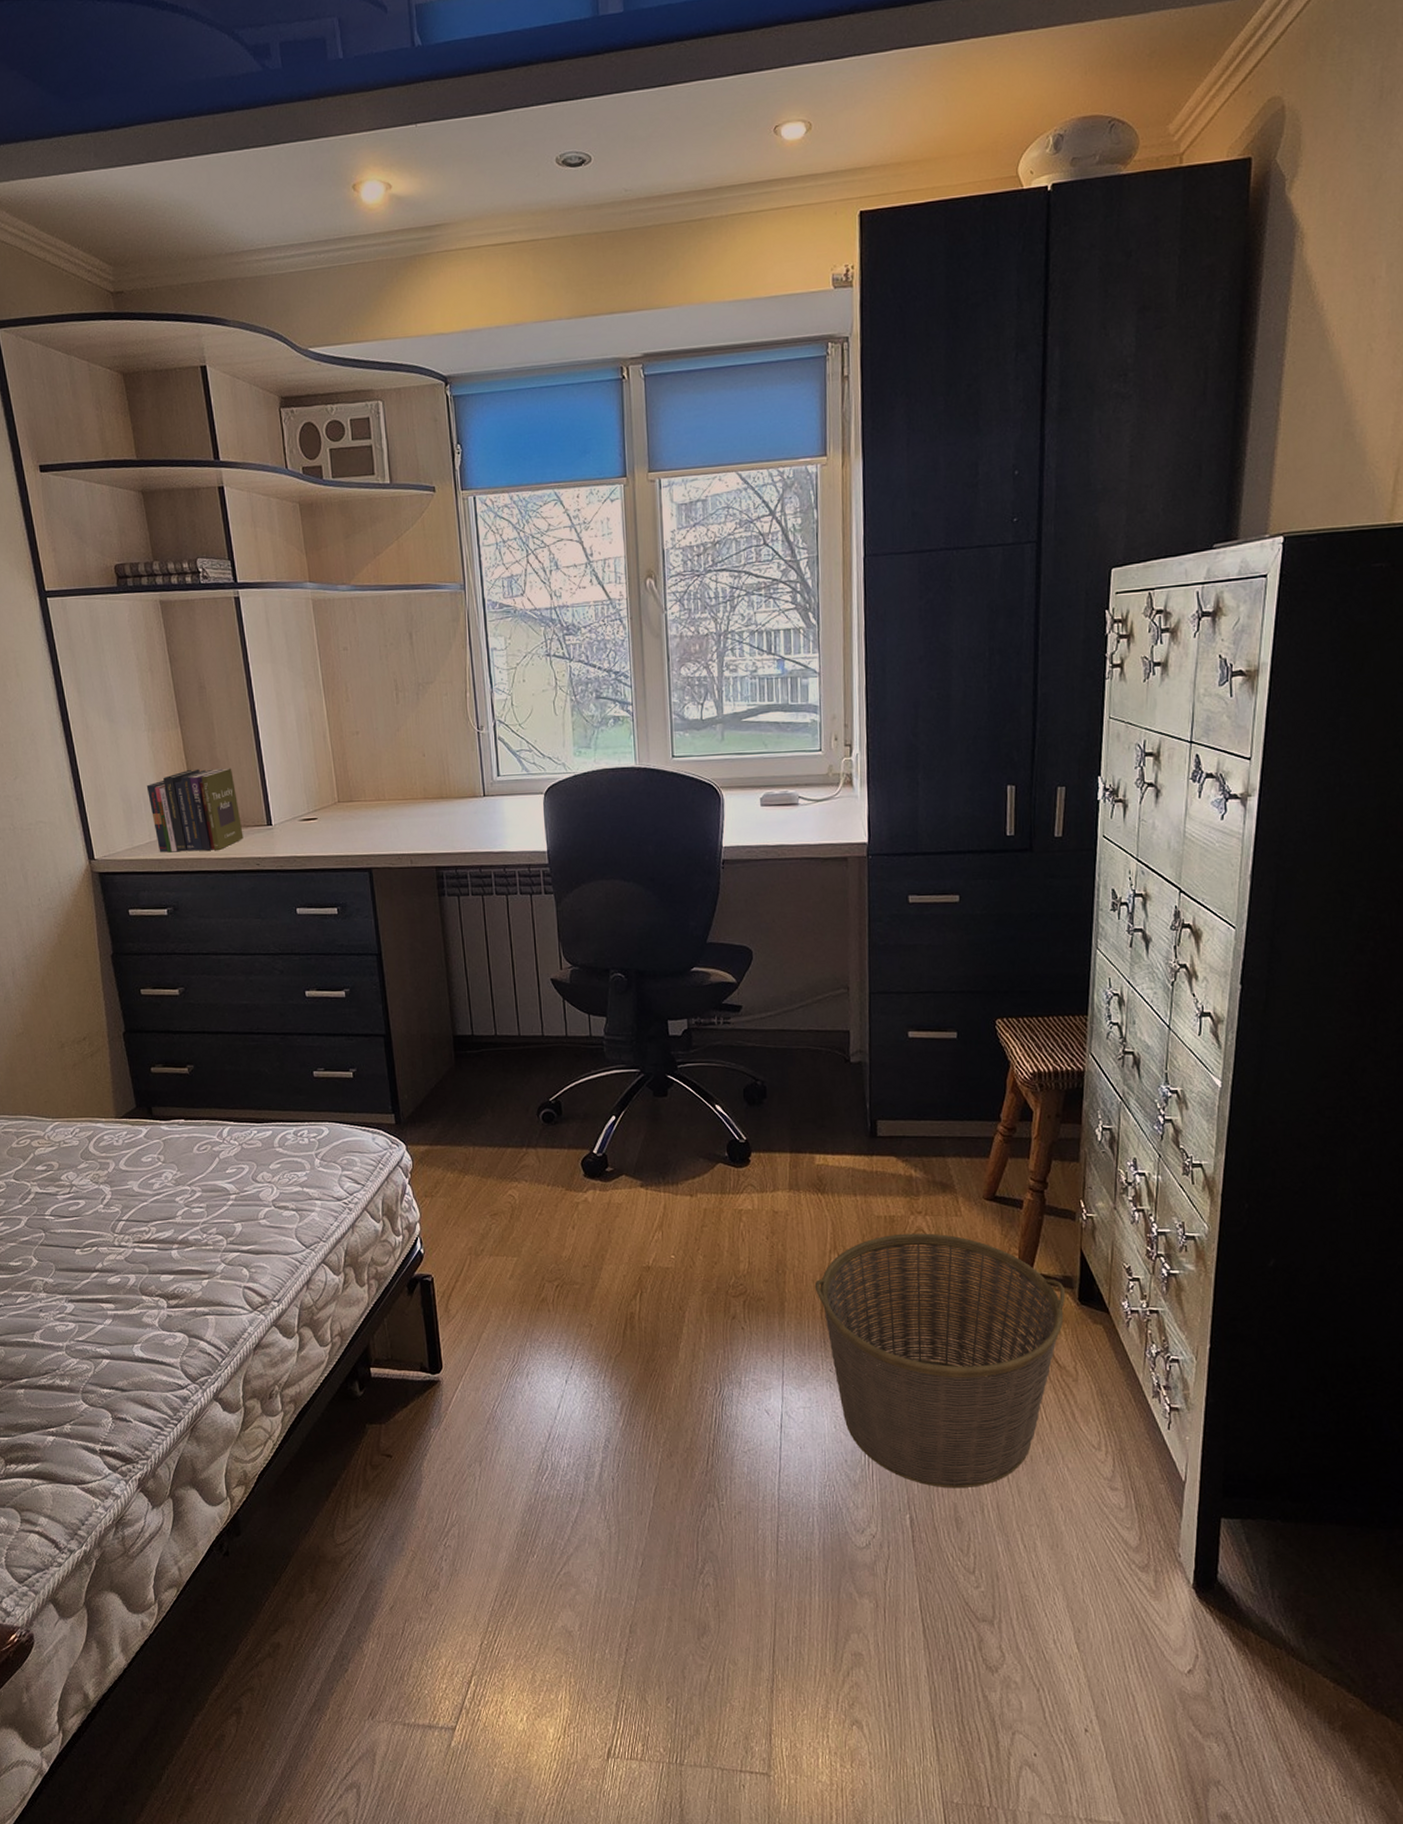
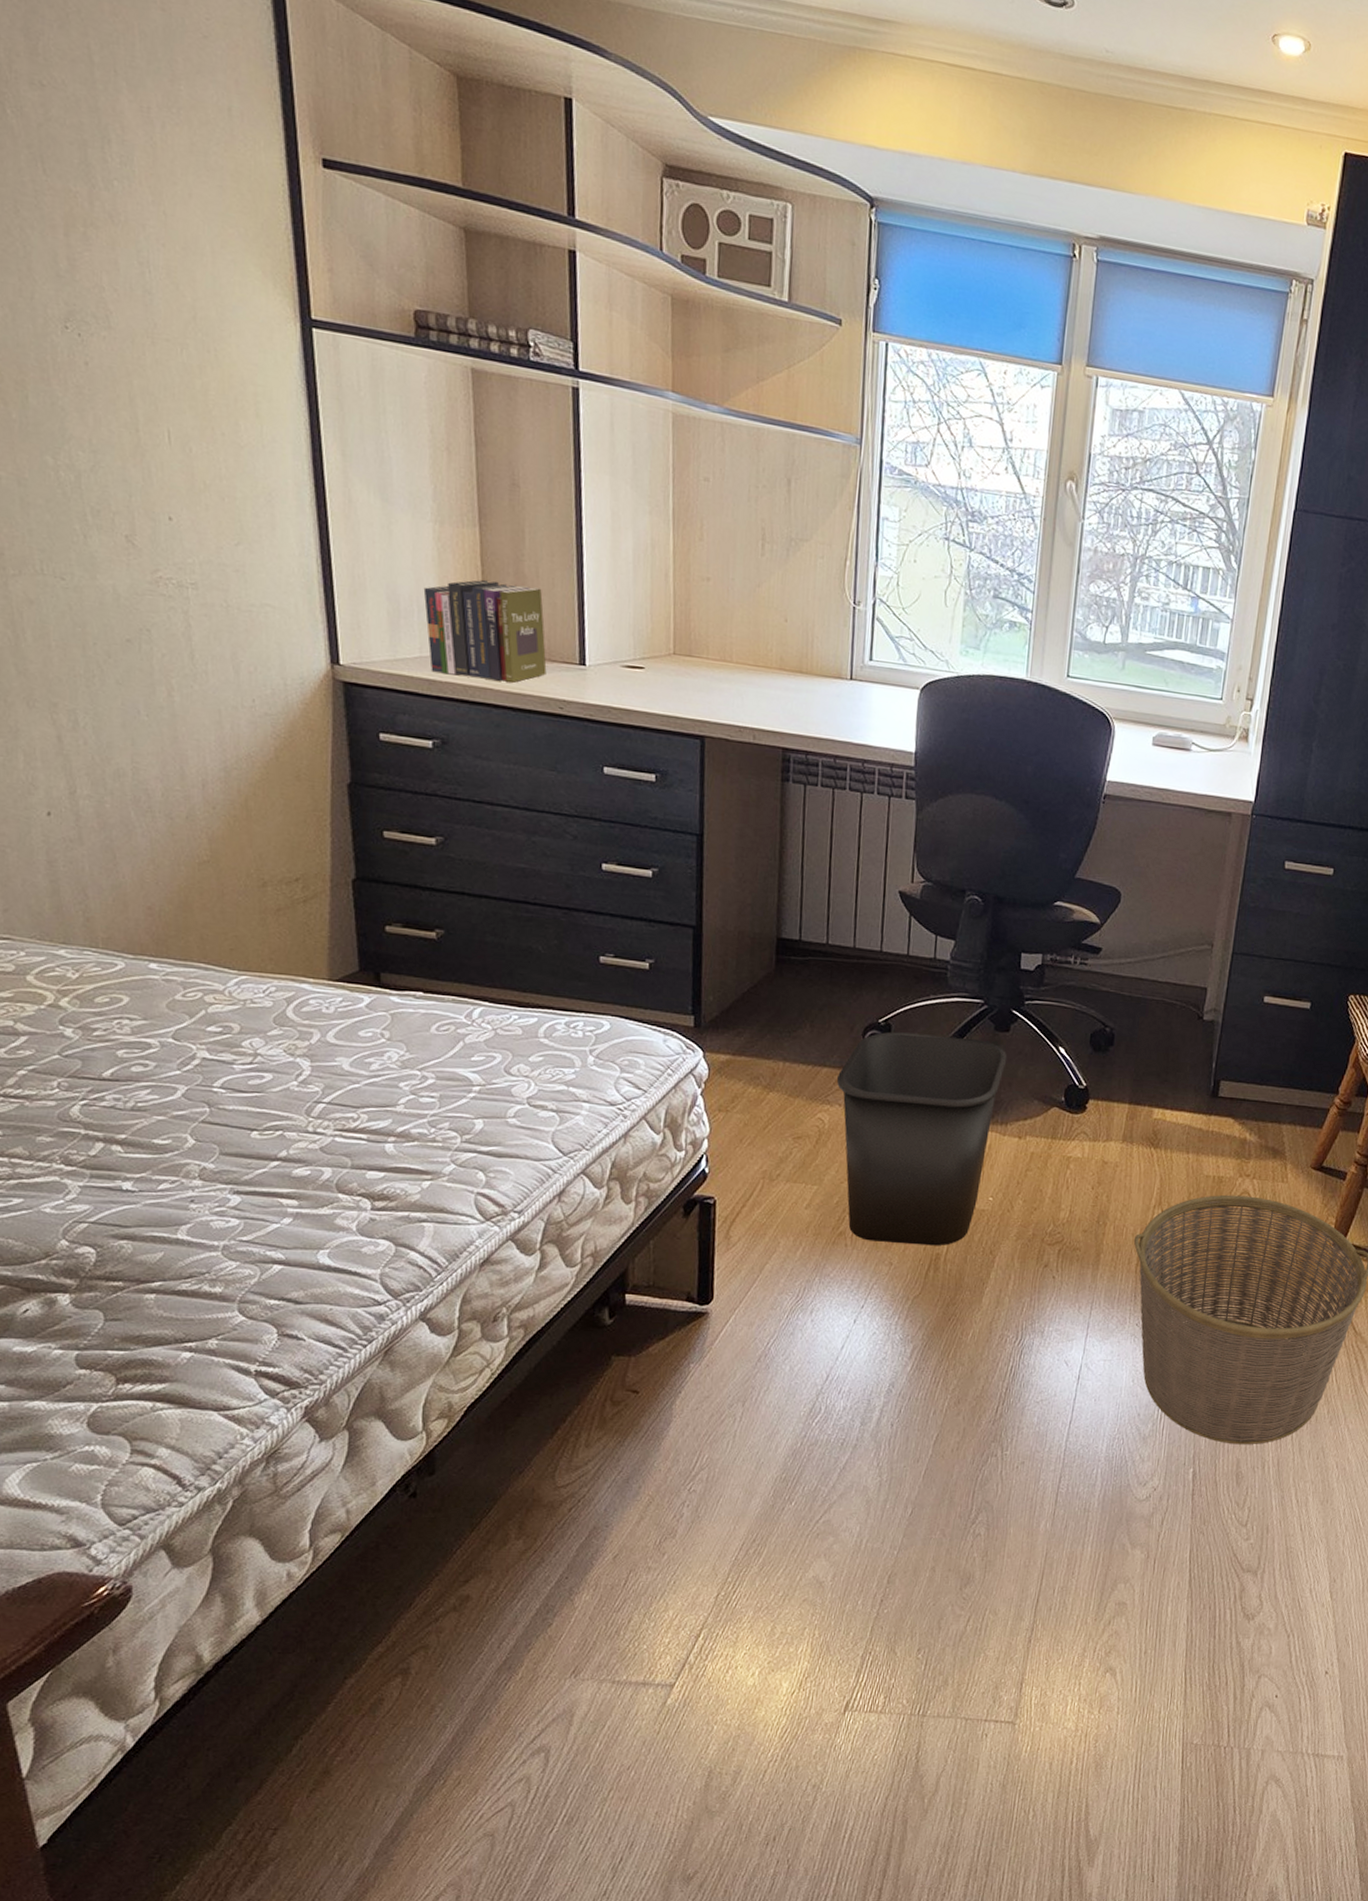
waste bin: none [521,1106,669,1306] -> present [837,1031,1008,1246]

